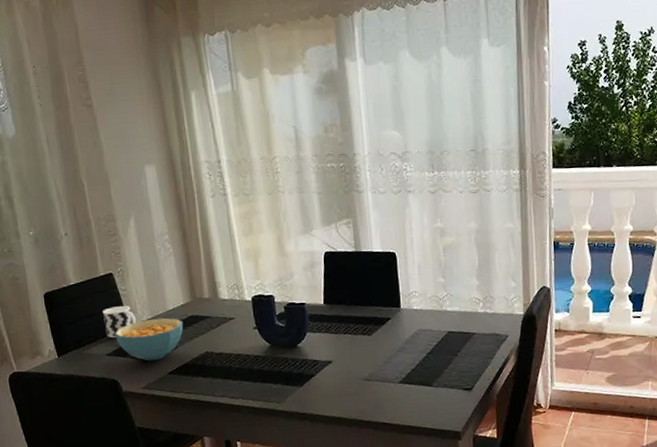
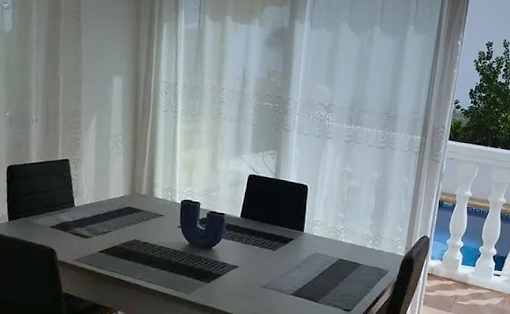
cup: present [103,306,137,339] -> none [53,187,81,214]
cereal bowl: present [115,317,184,361] -> none [60,203,120,239]

